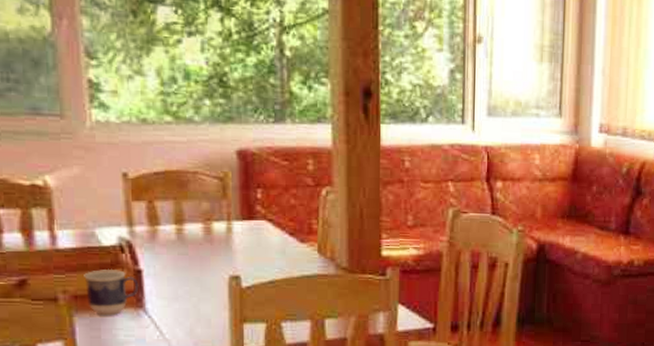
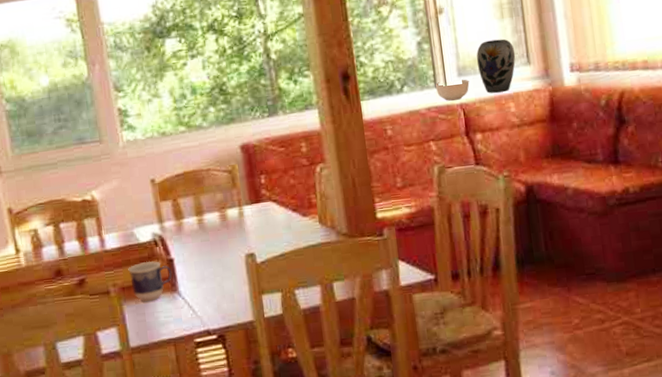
bowl: none [462,118,498,142] -> present [435,79,470,102]
vase: none [508,83,549,142] -> present [476,38,516,94]

